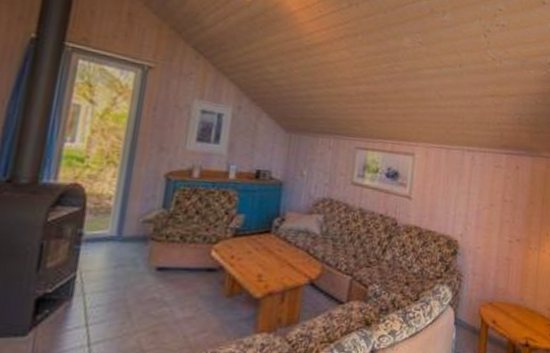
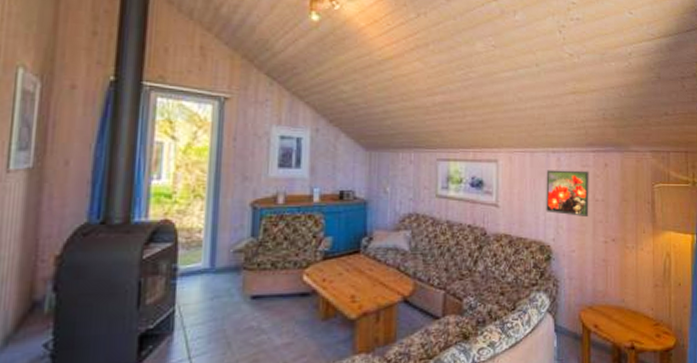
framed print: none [456,167,501,217] -> present [546,170,589,218]

